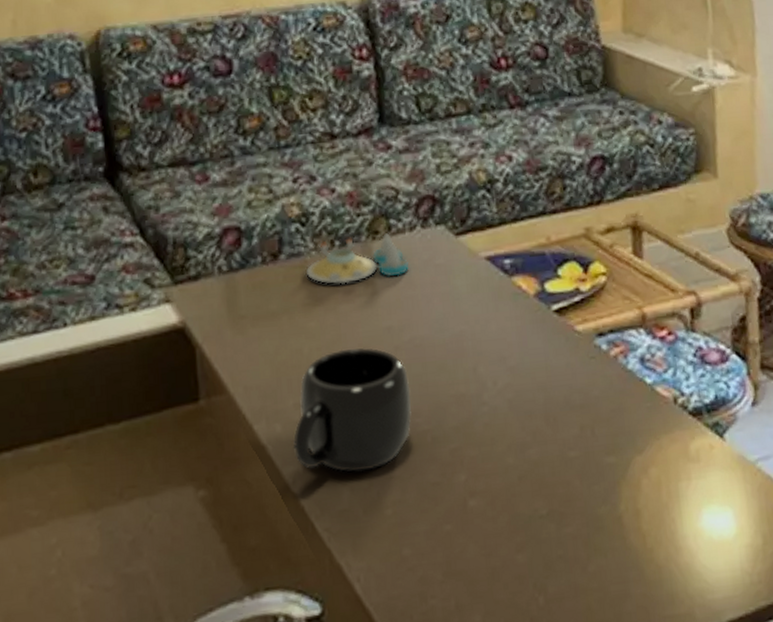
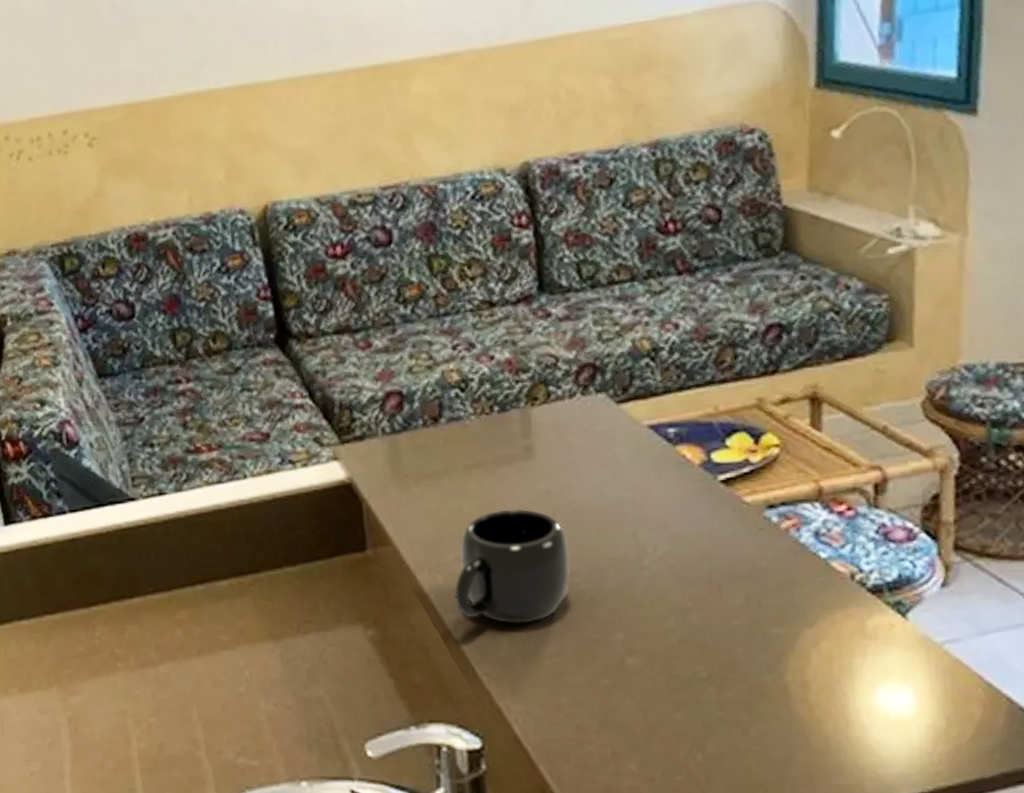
salt and pepper shaker set: present [306,233,409,285] -> none [465,399,569,448]

